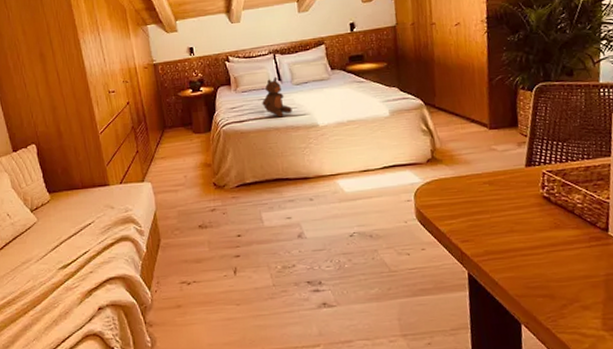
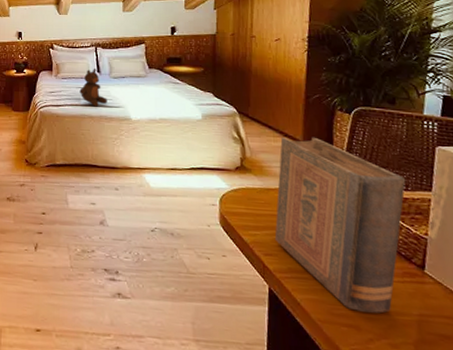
book: none [468,118,587,281] -> present [274,137,406,314]

